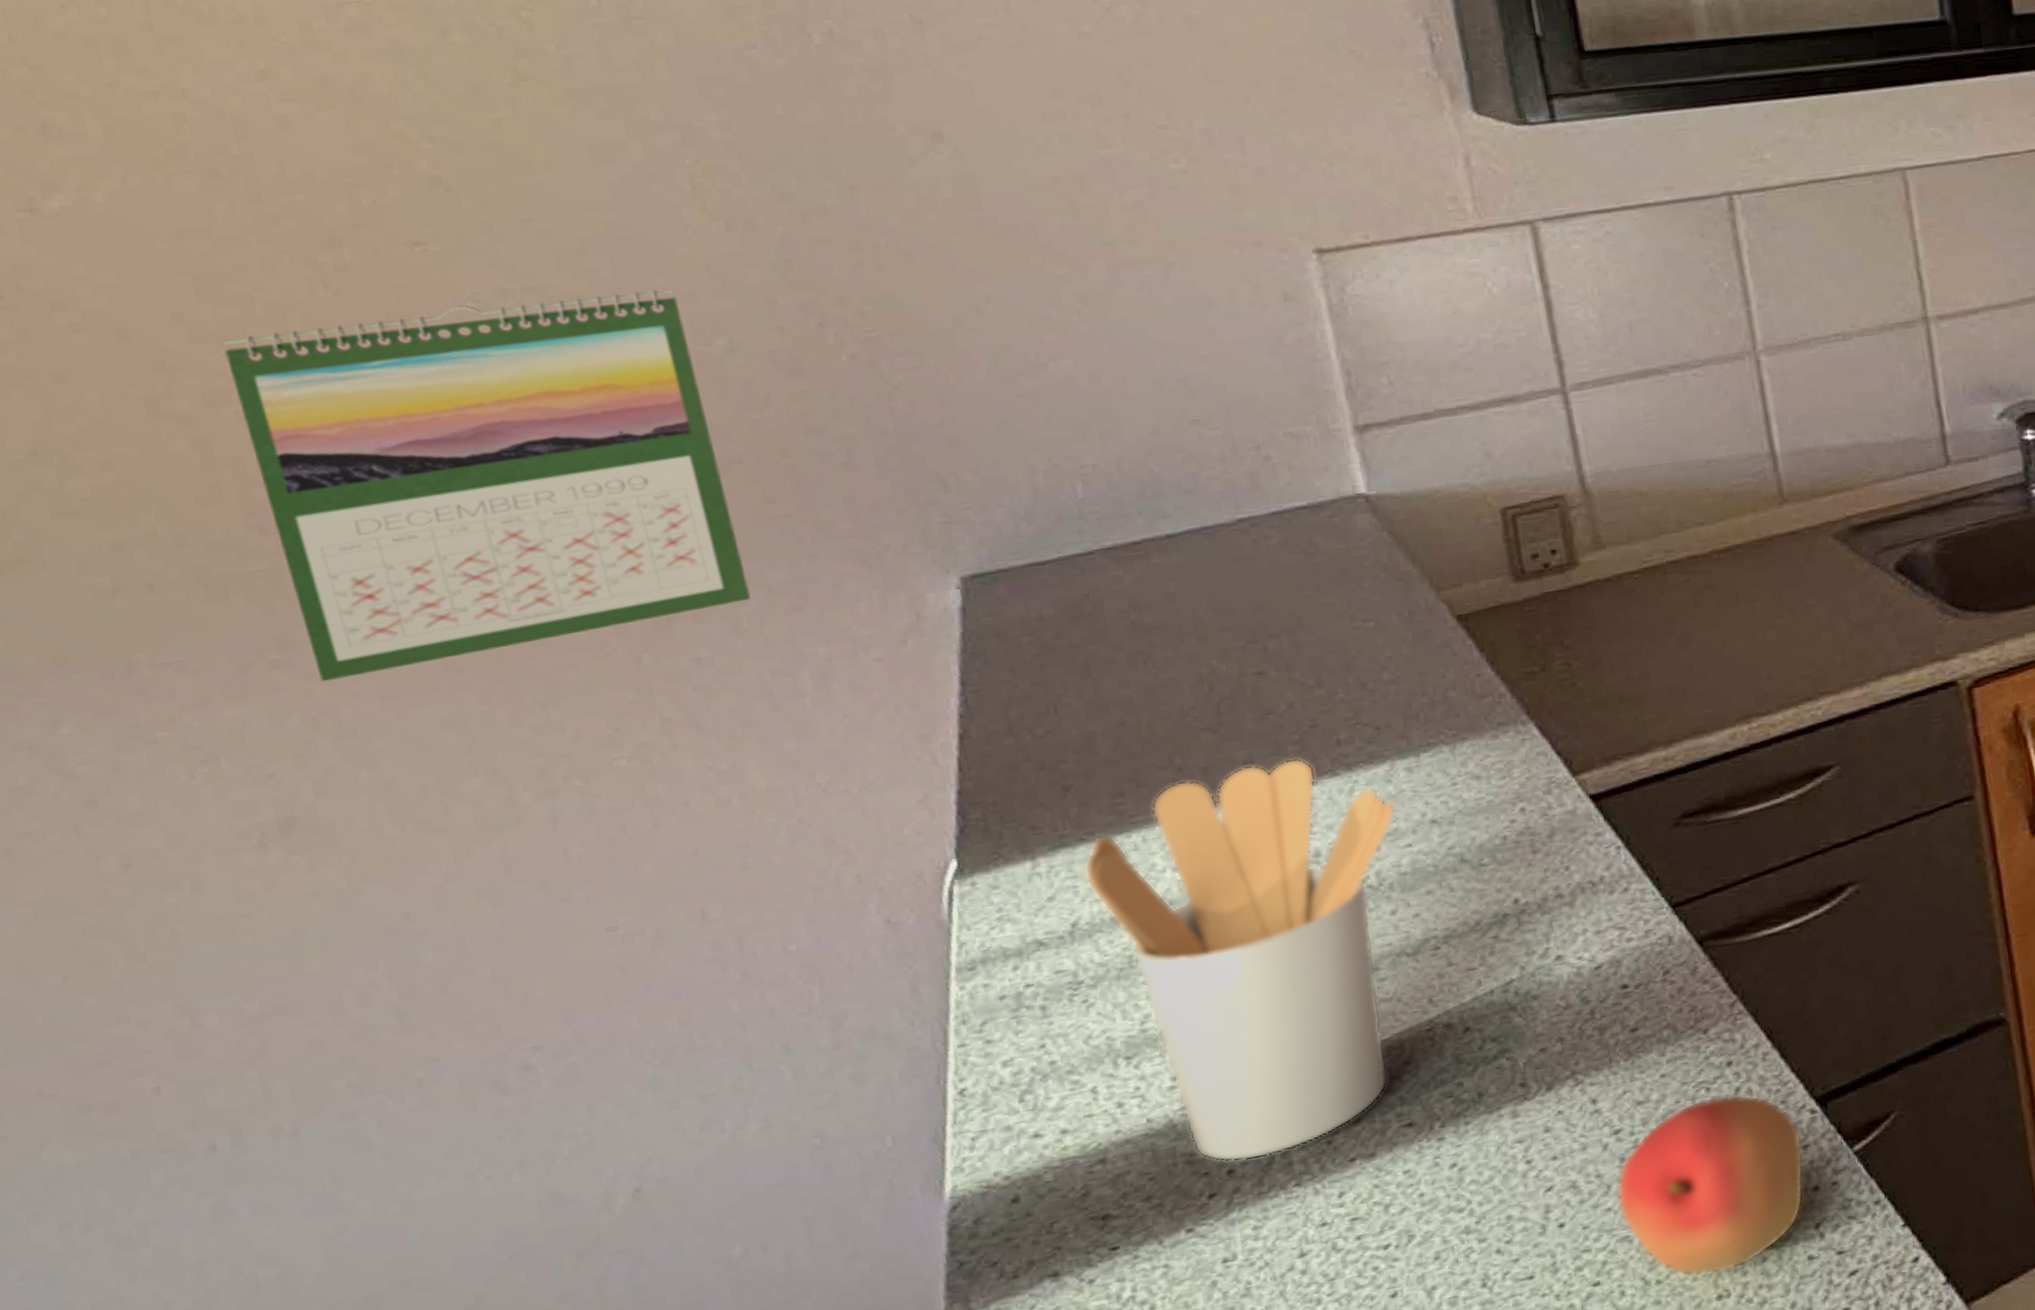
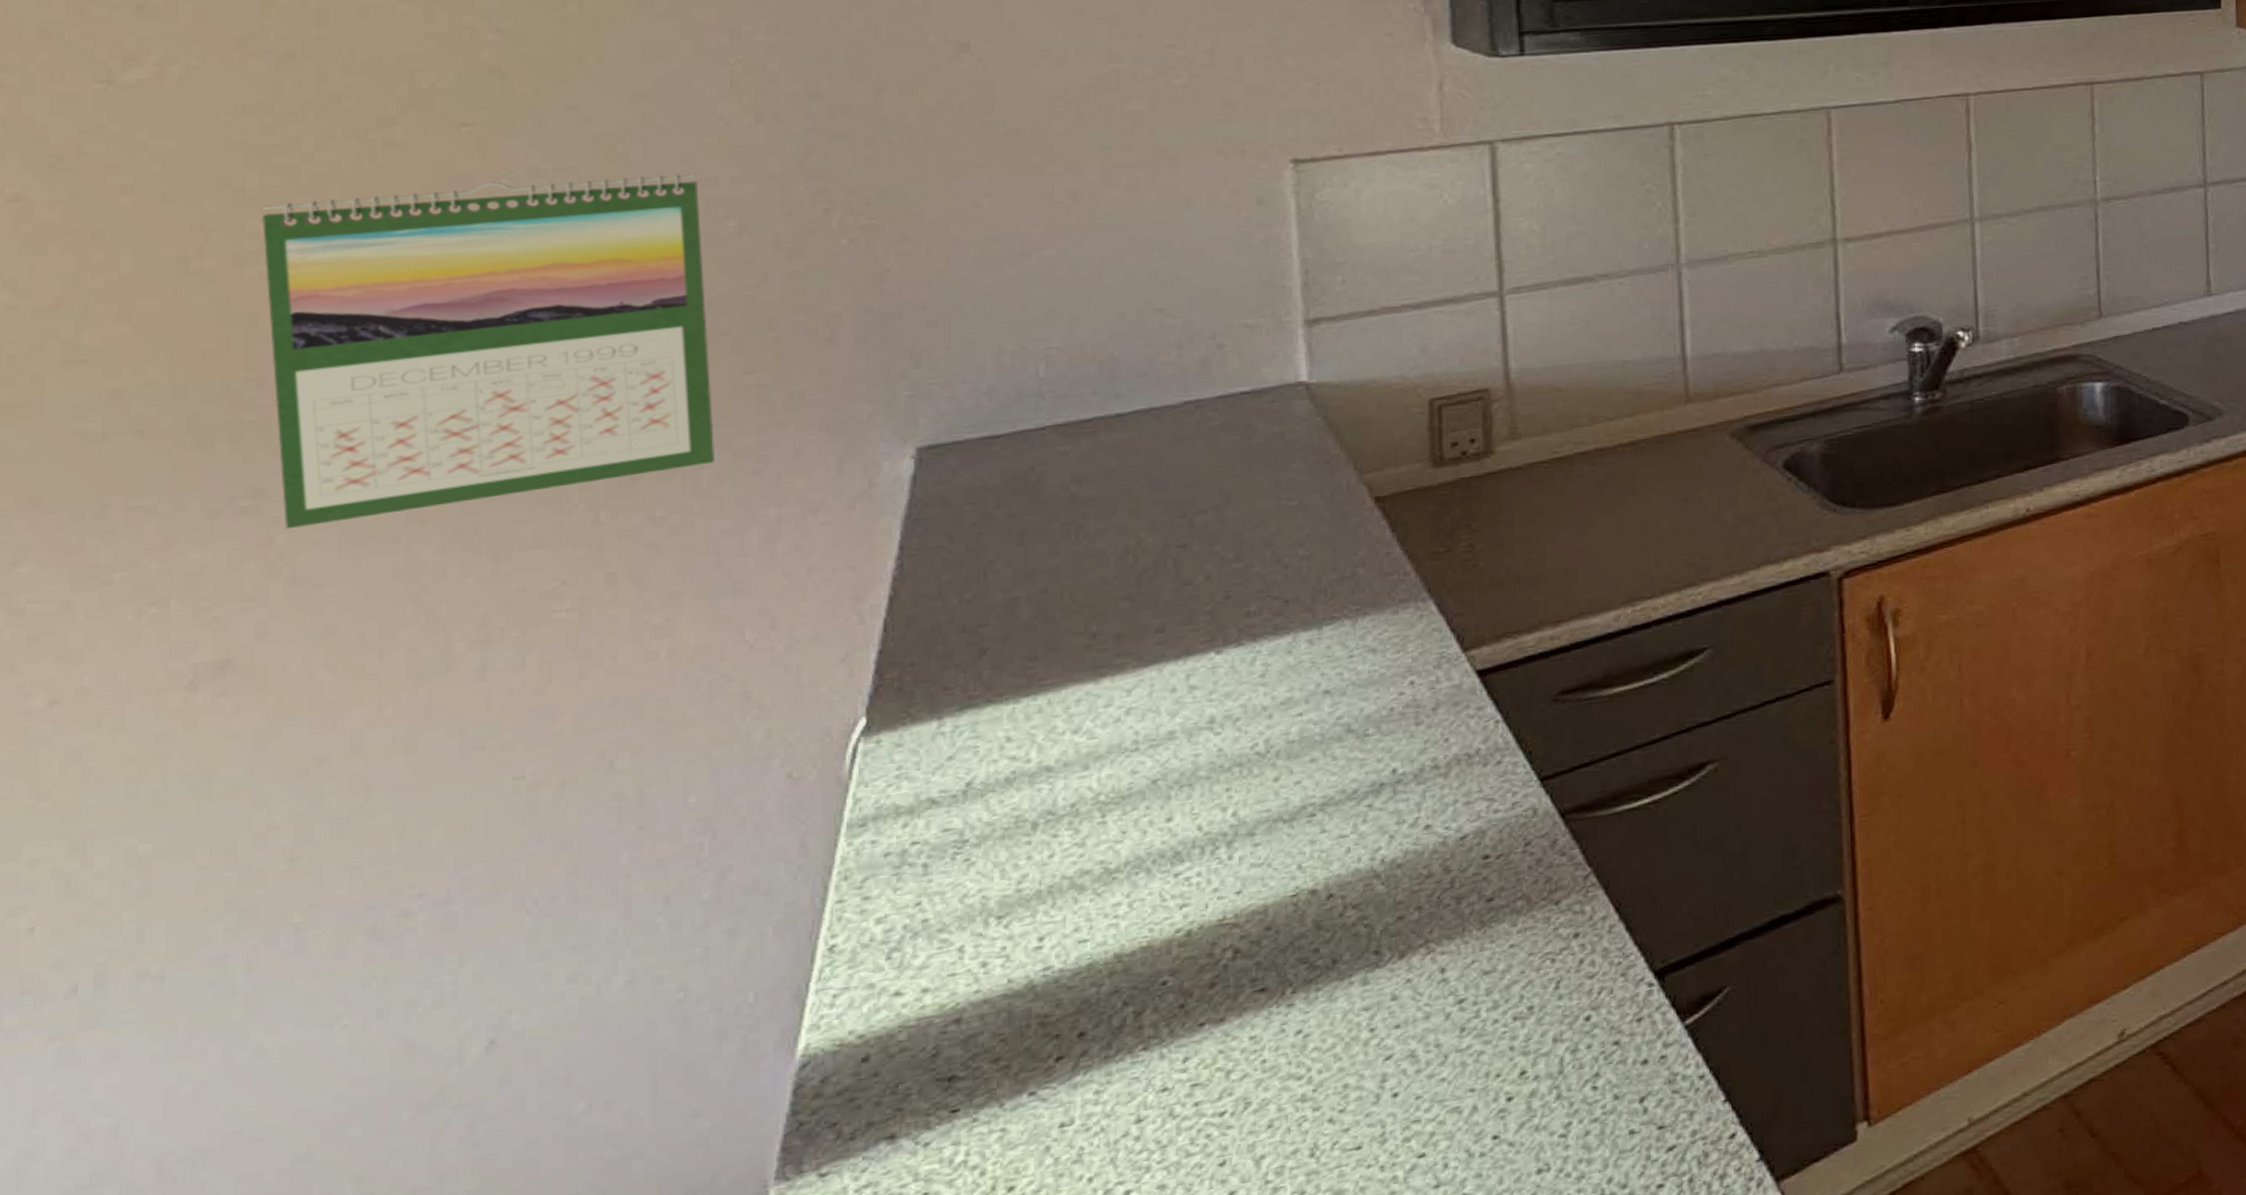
utensil holder: present [1083,758,1397,1162] -> none [987,628,1294,1025]
fruit: present [1616,1094,1804,1276] -> none [1452,965,1638,1149]

